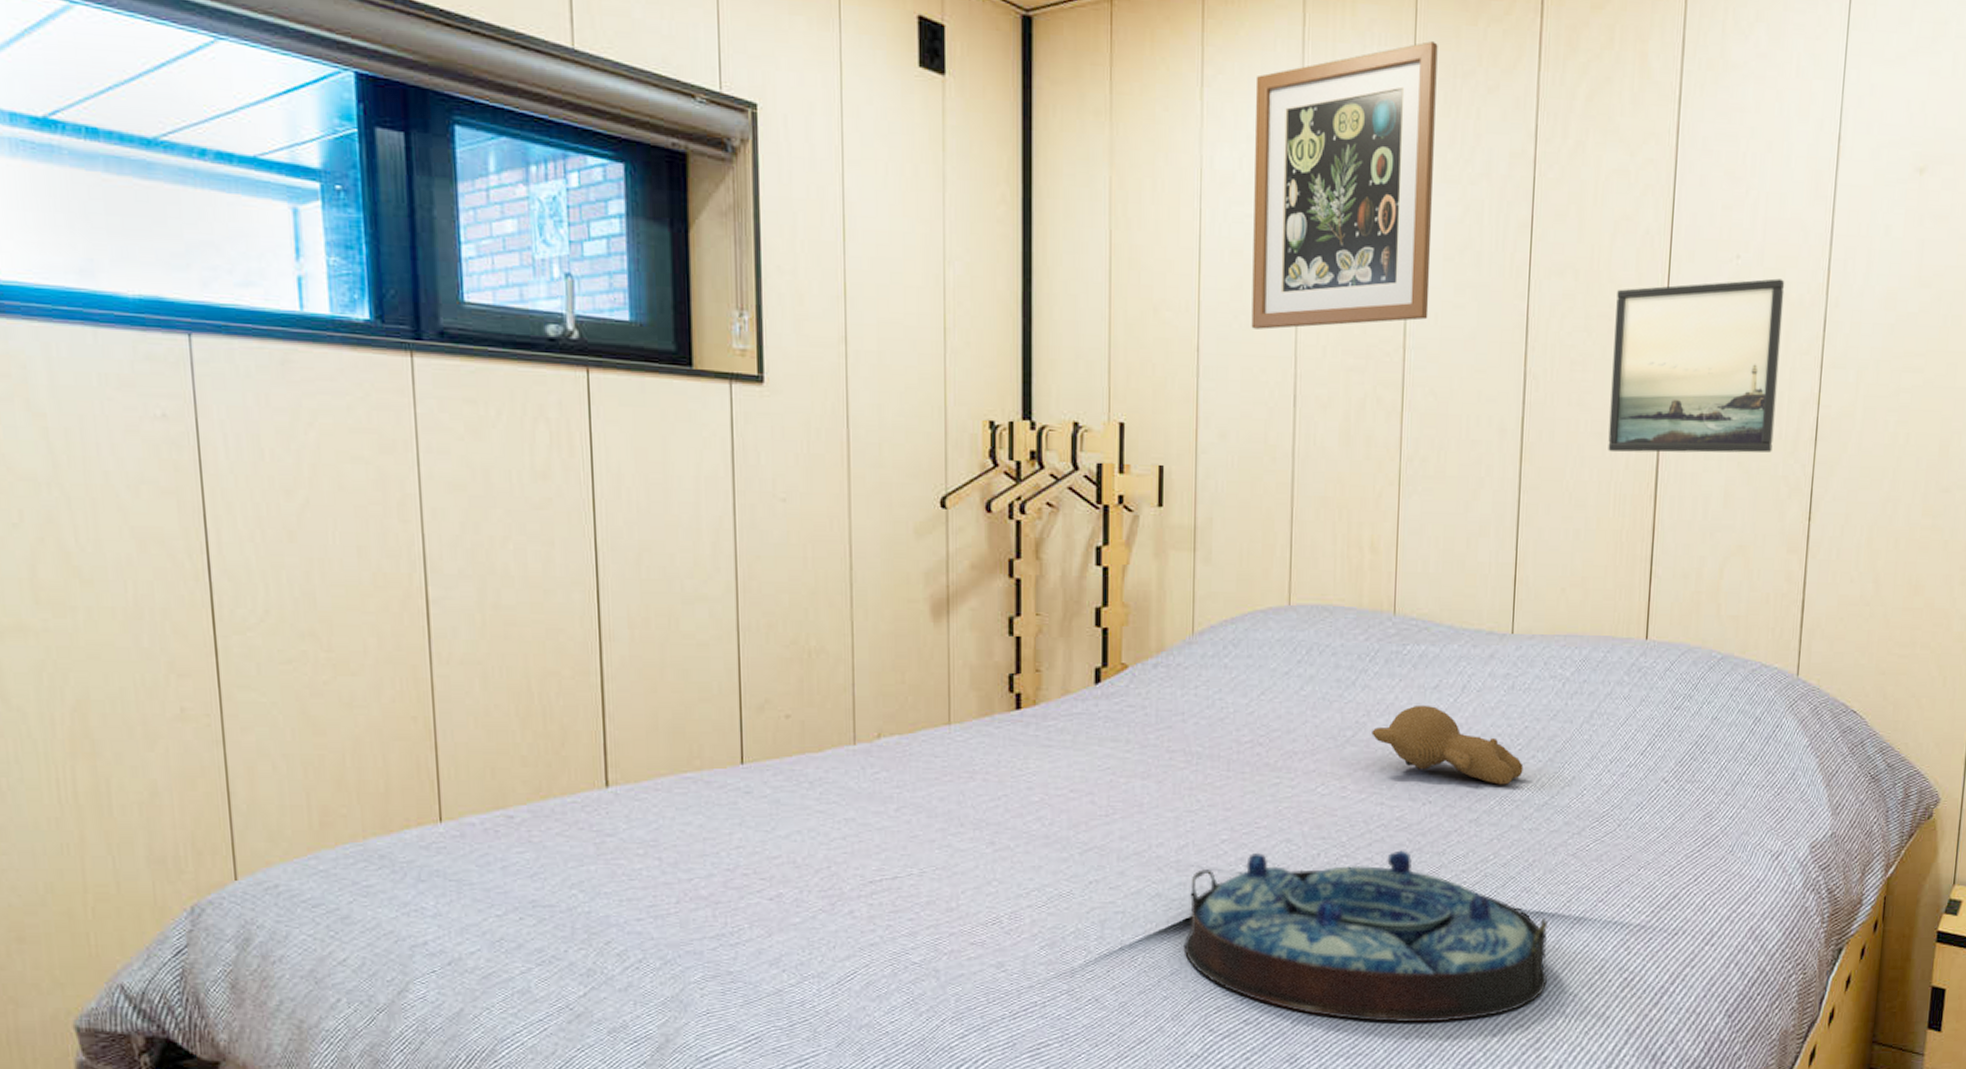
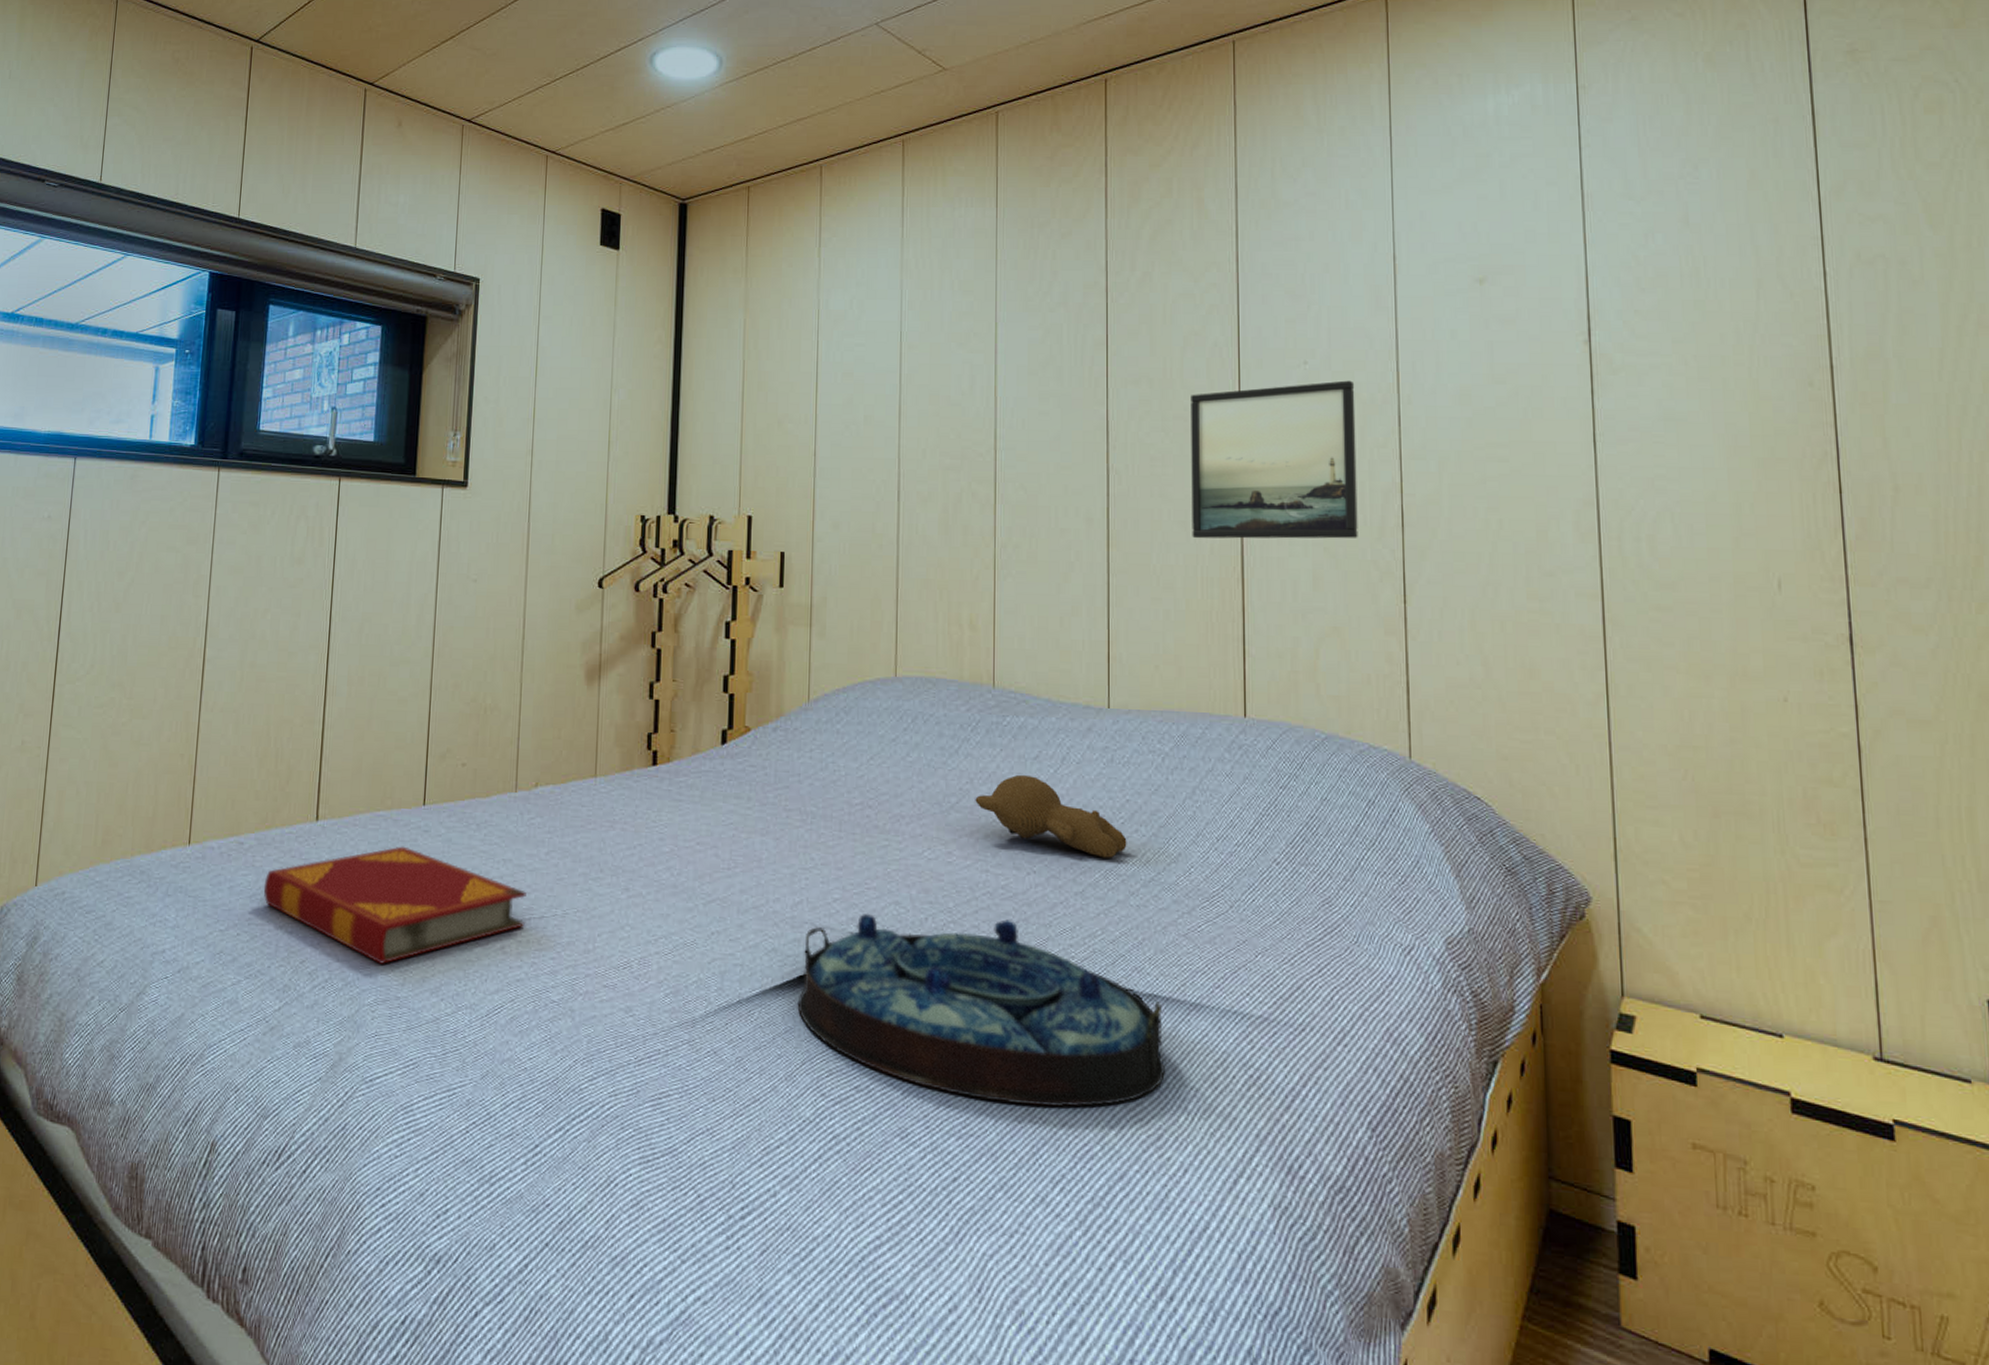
hardback book: none [547,810,876,939] -> present [263,846,526,964]
wall art: present [1251,41,1438,330] -> none [860,201,1017,436]

